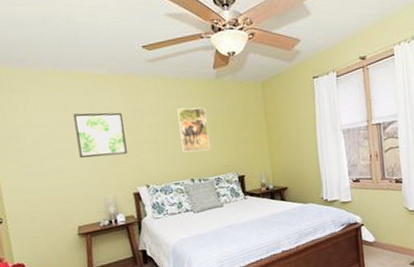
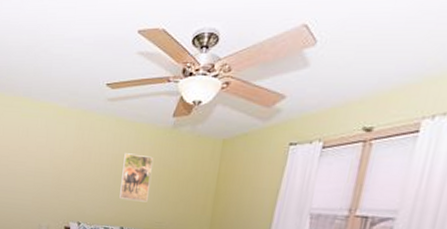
wall art: present [73,112,127,159] -> none [28,141,72,188]

